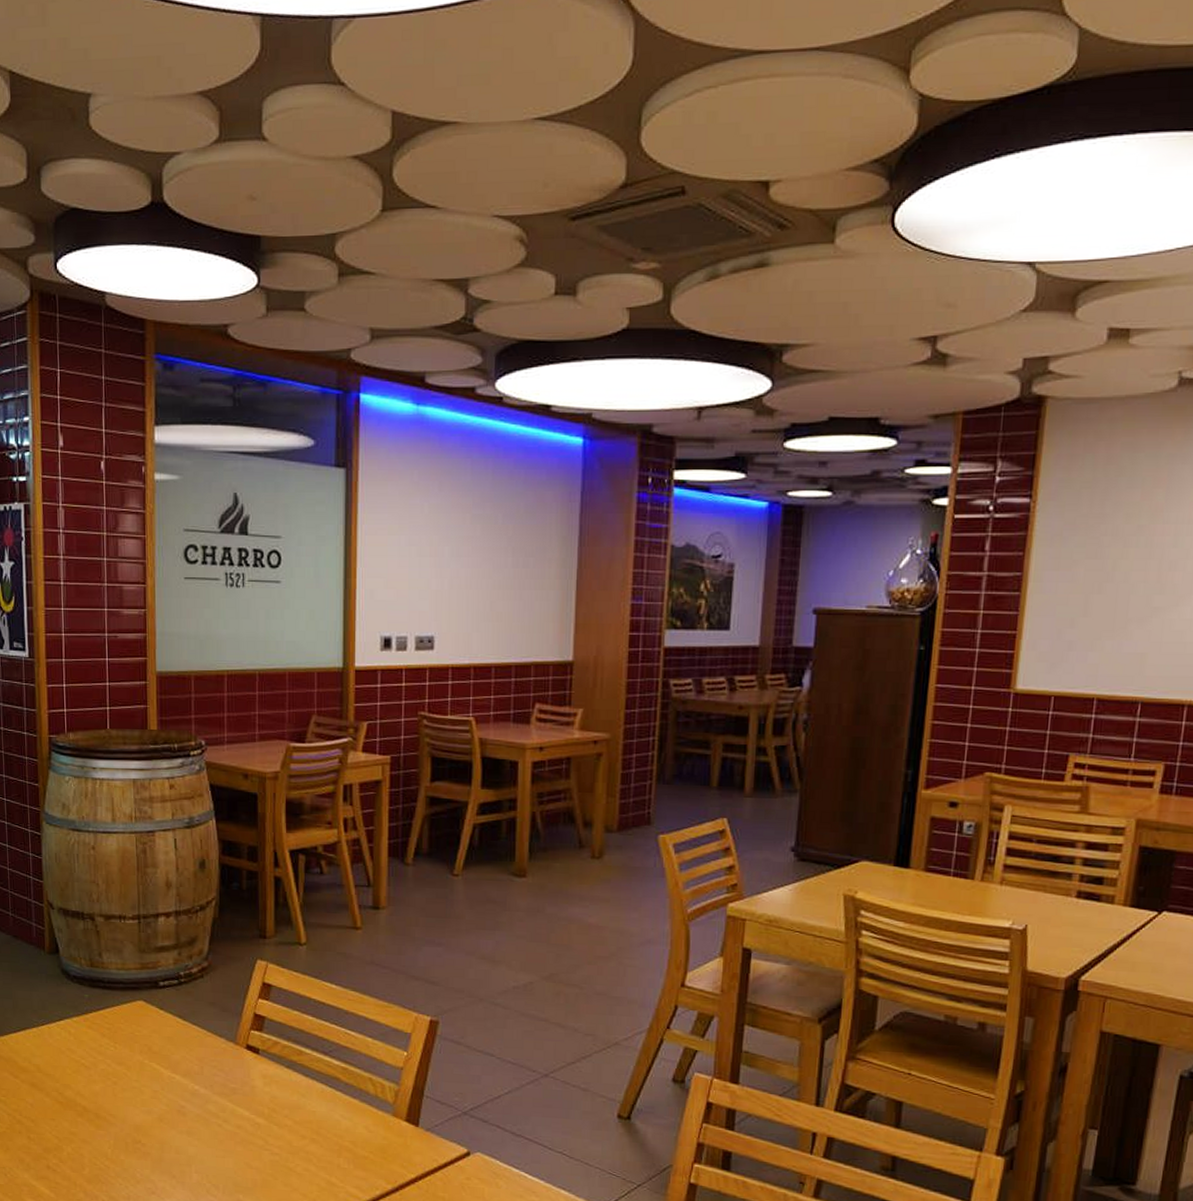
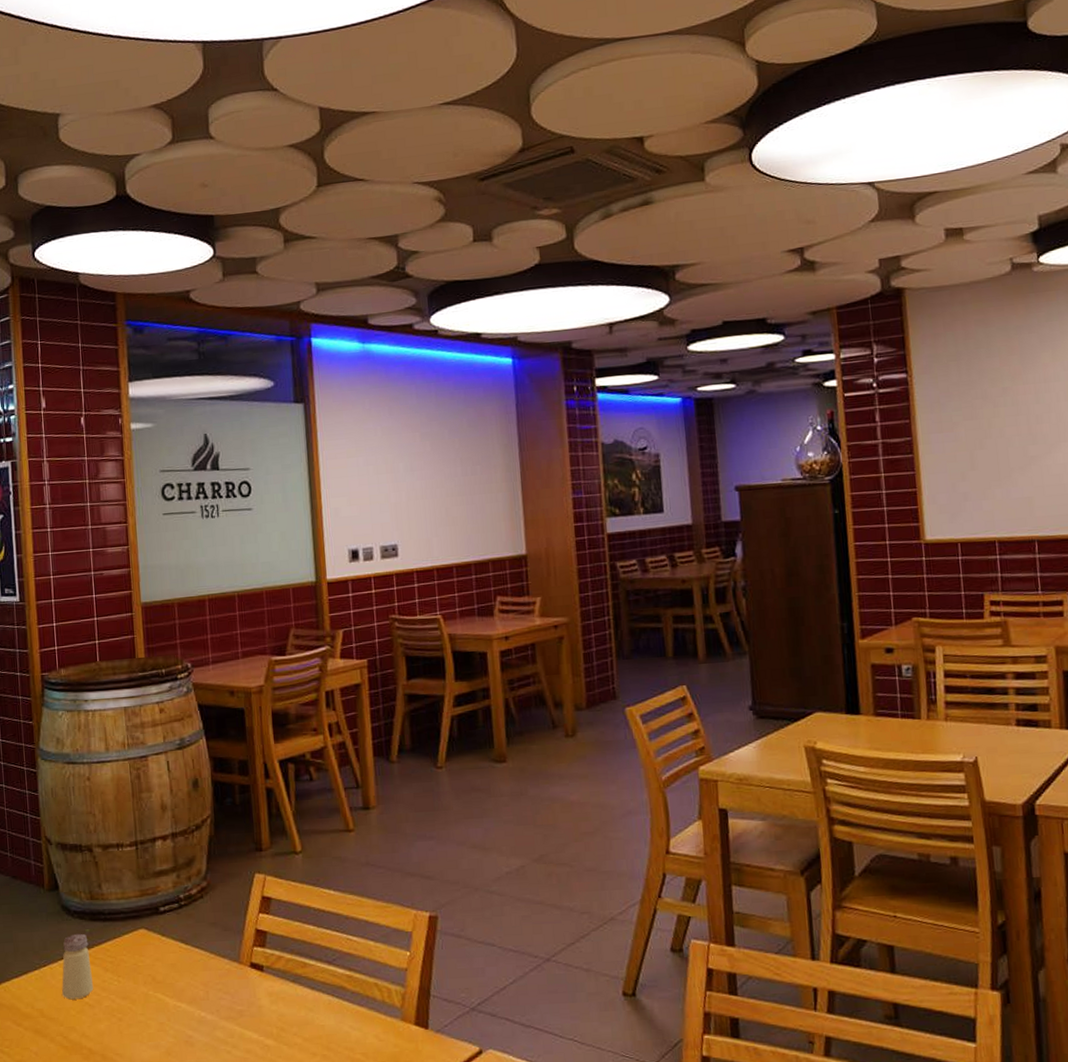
saltshaker: none [58,997,91,1060] -> present [61,933,94,1000]

